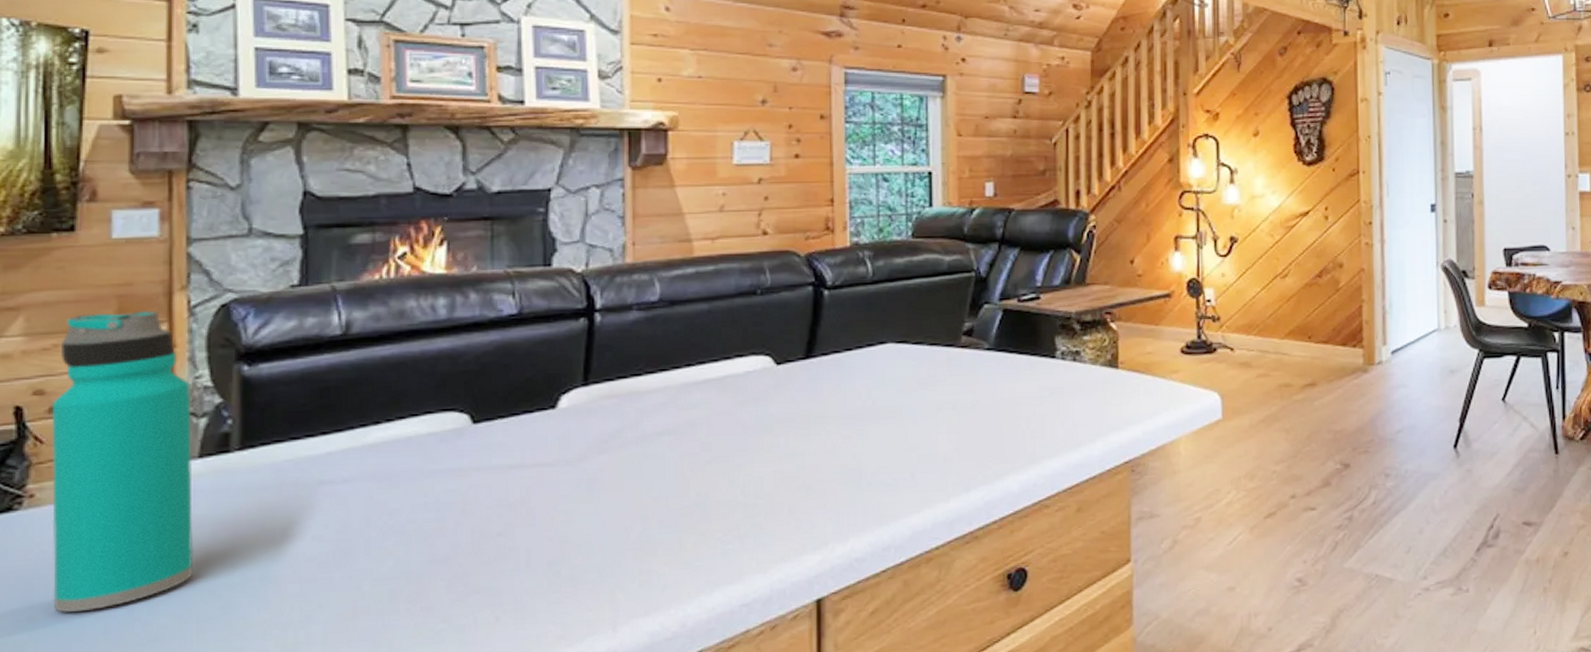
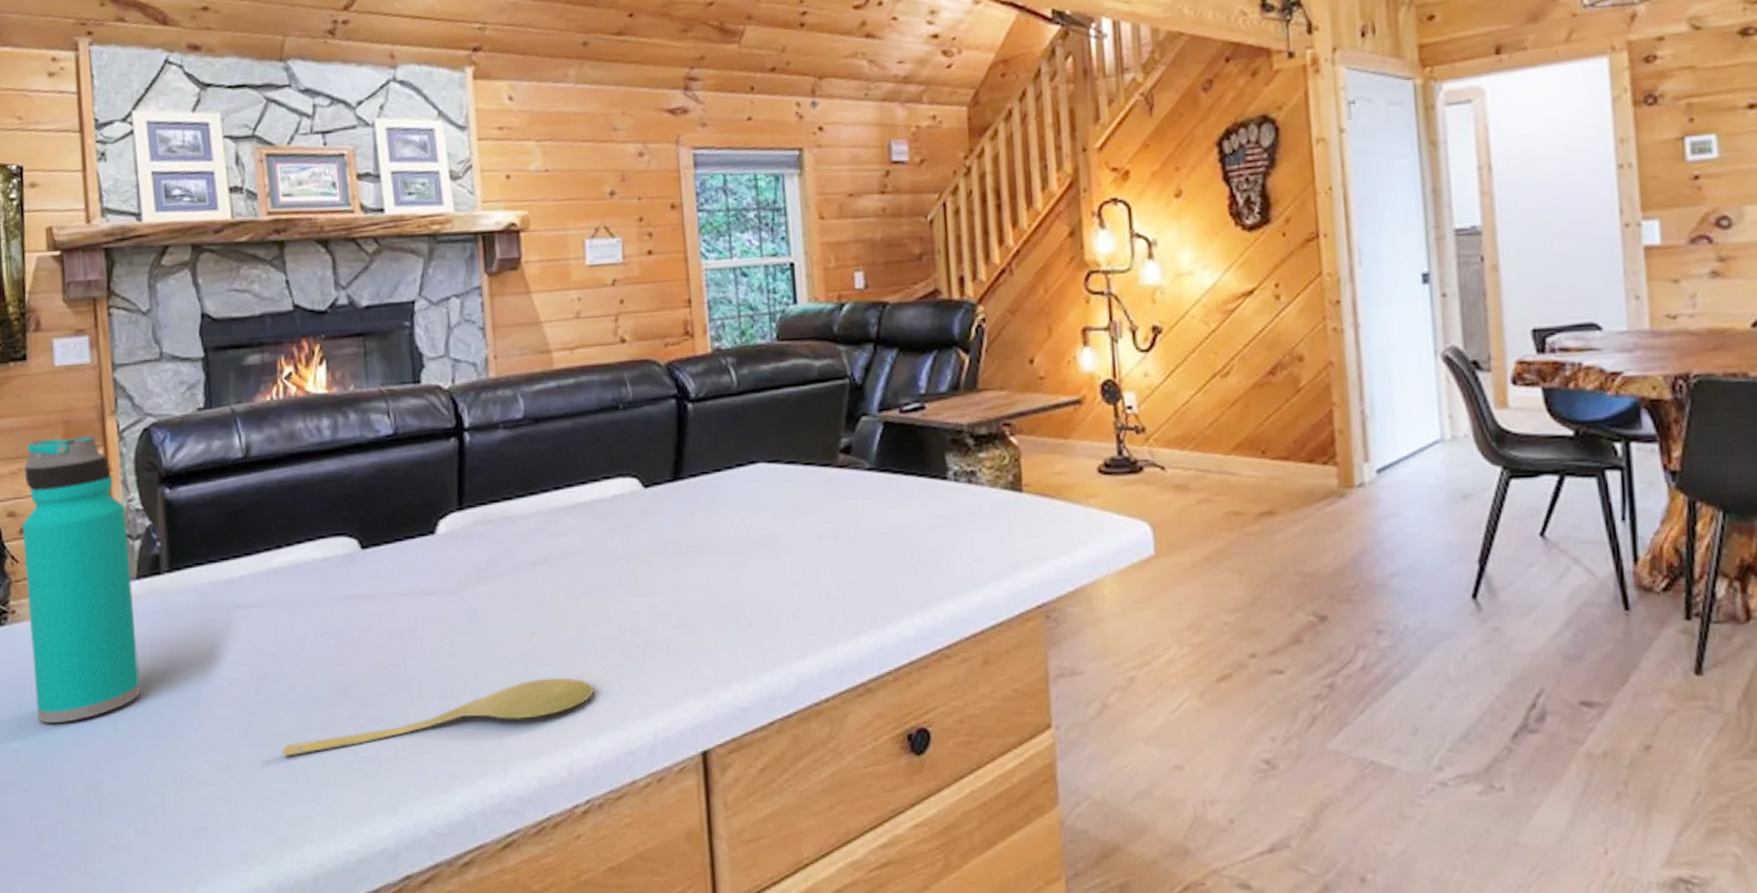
spoon: none [363,539,712,630] -> present [281,677,594,756]

